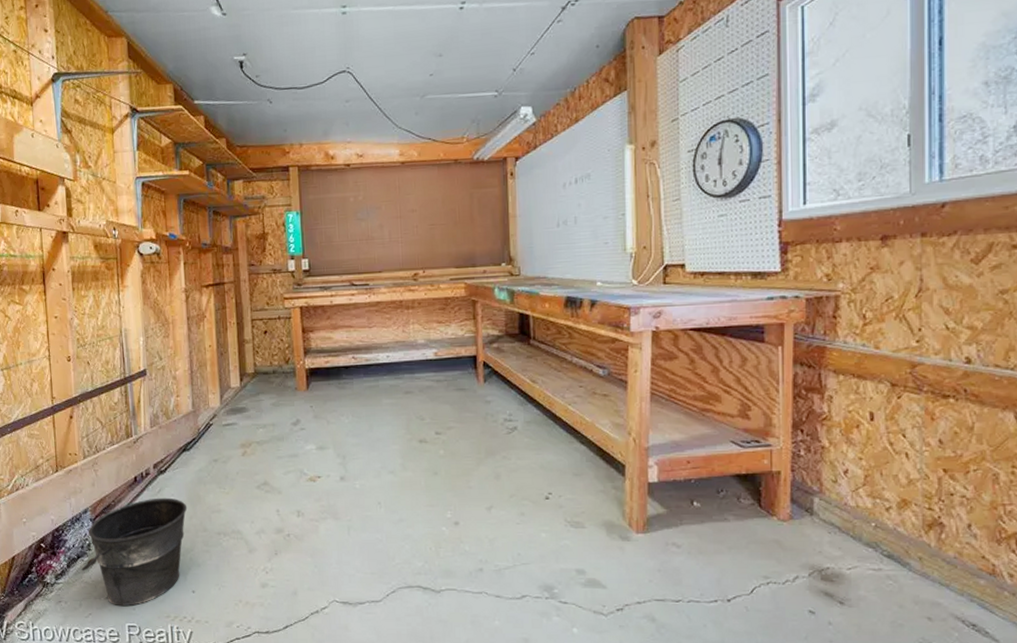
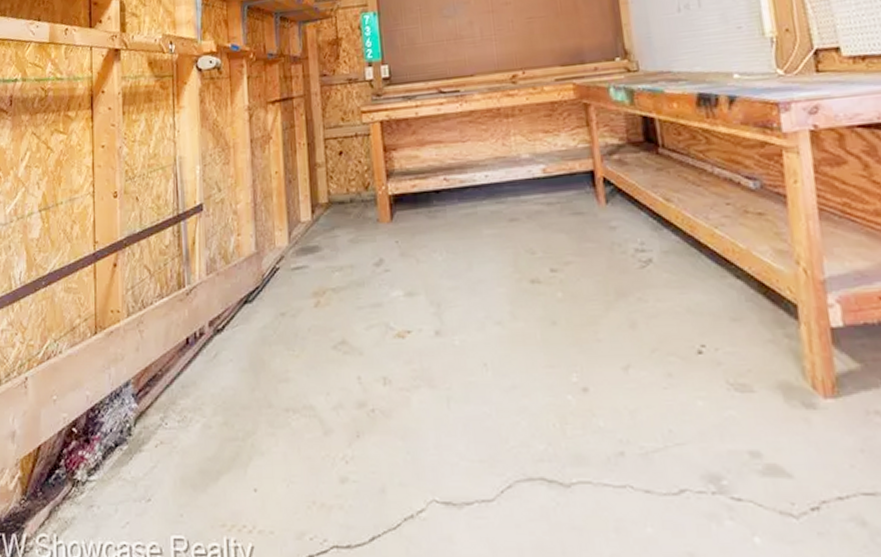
bucket: present [81,497,188,607] -> none [119,364,249,512]

